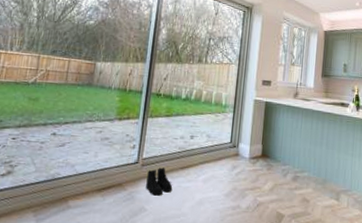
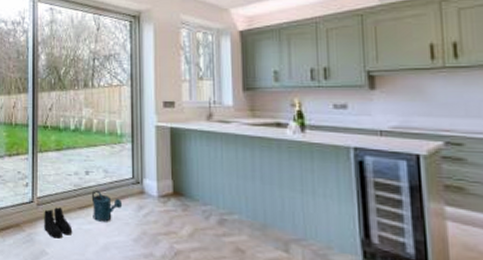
watering can: none [192,152,220,180] -> present [91,189,123,222]

